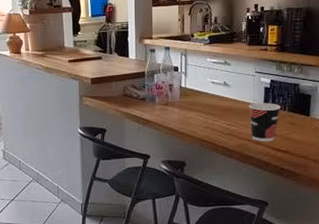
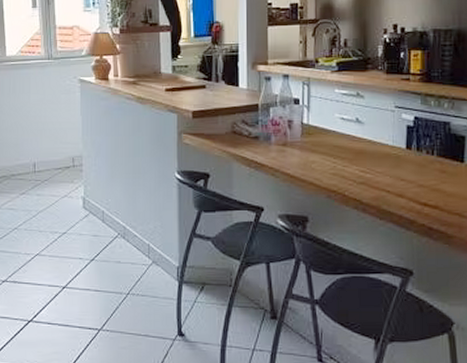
cup: present [249,103,281,141] -> none [387,145,428,193]

